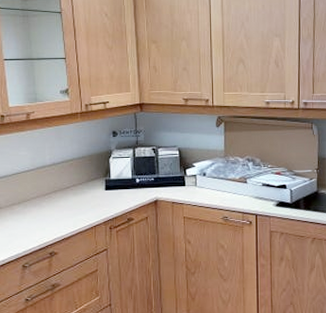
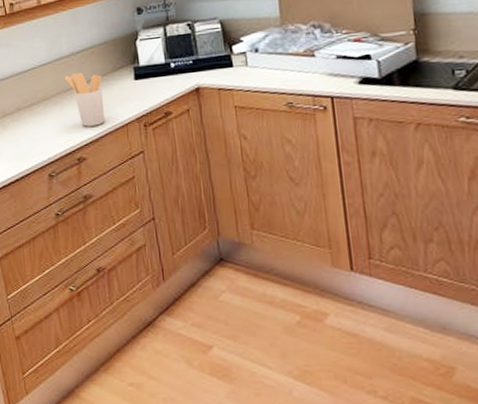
utensil holder: none [44,180,77,226] -> present [64,72,106,127]

